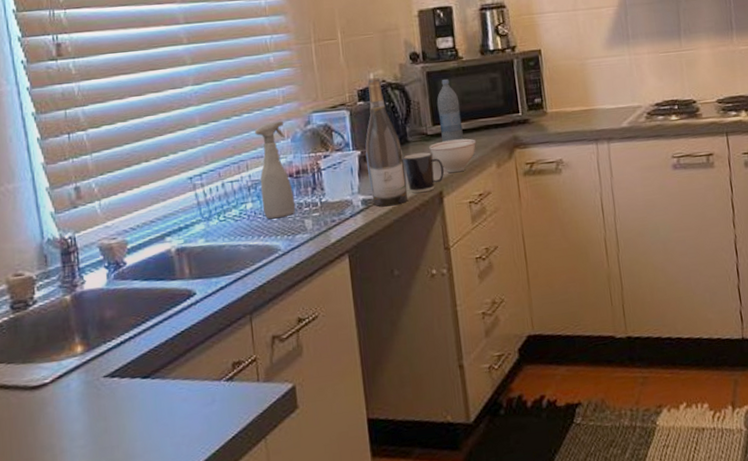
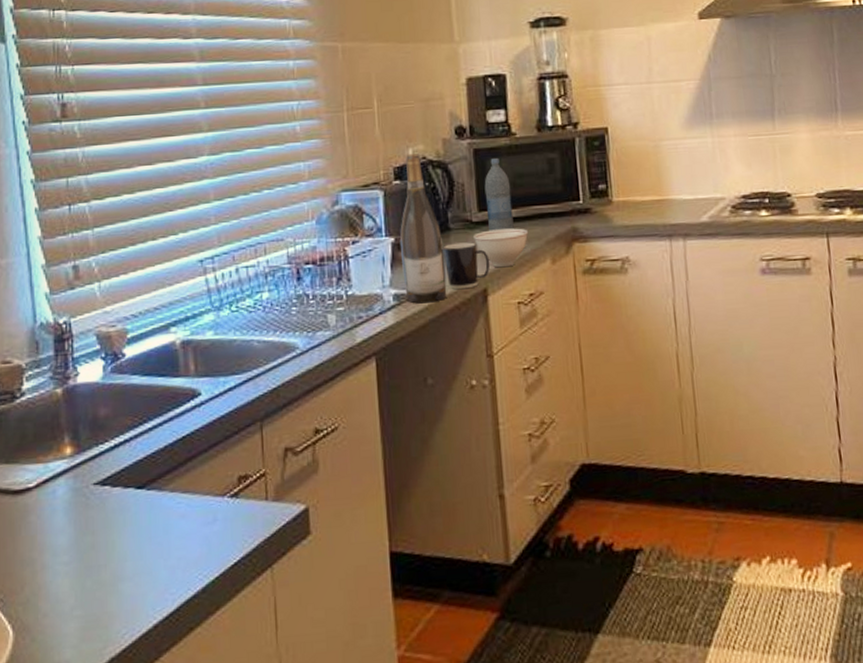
spray bottle: present [254,121,295,220] -> none [275,199,317,312]

